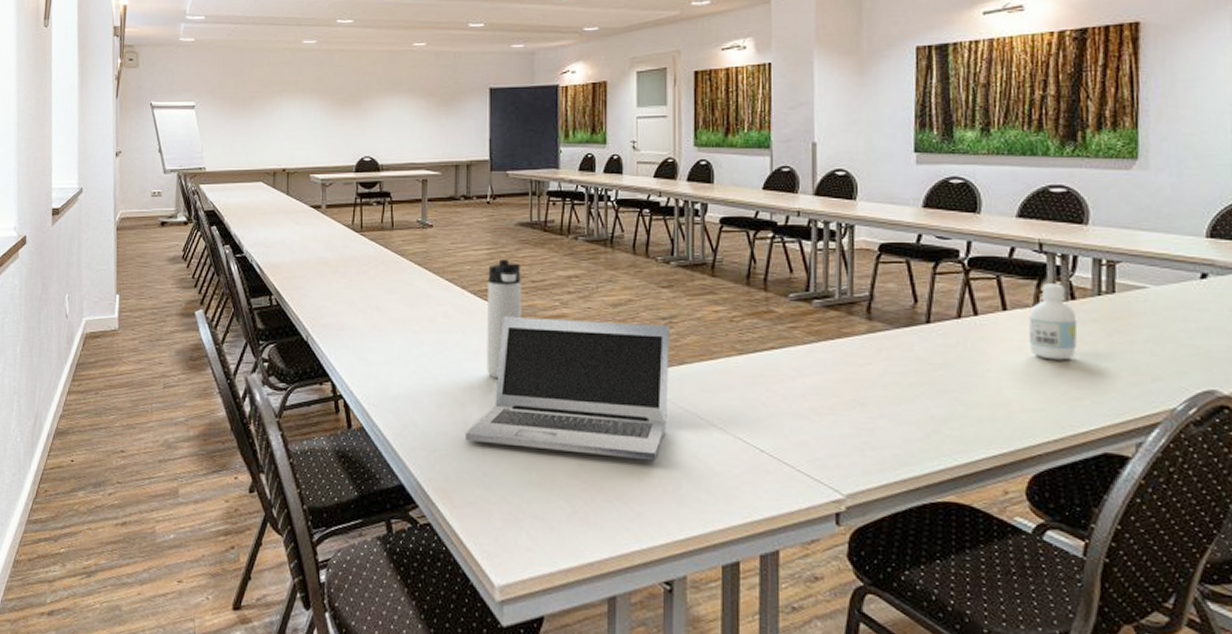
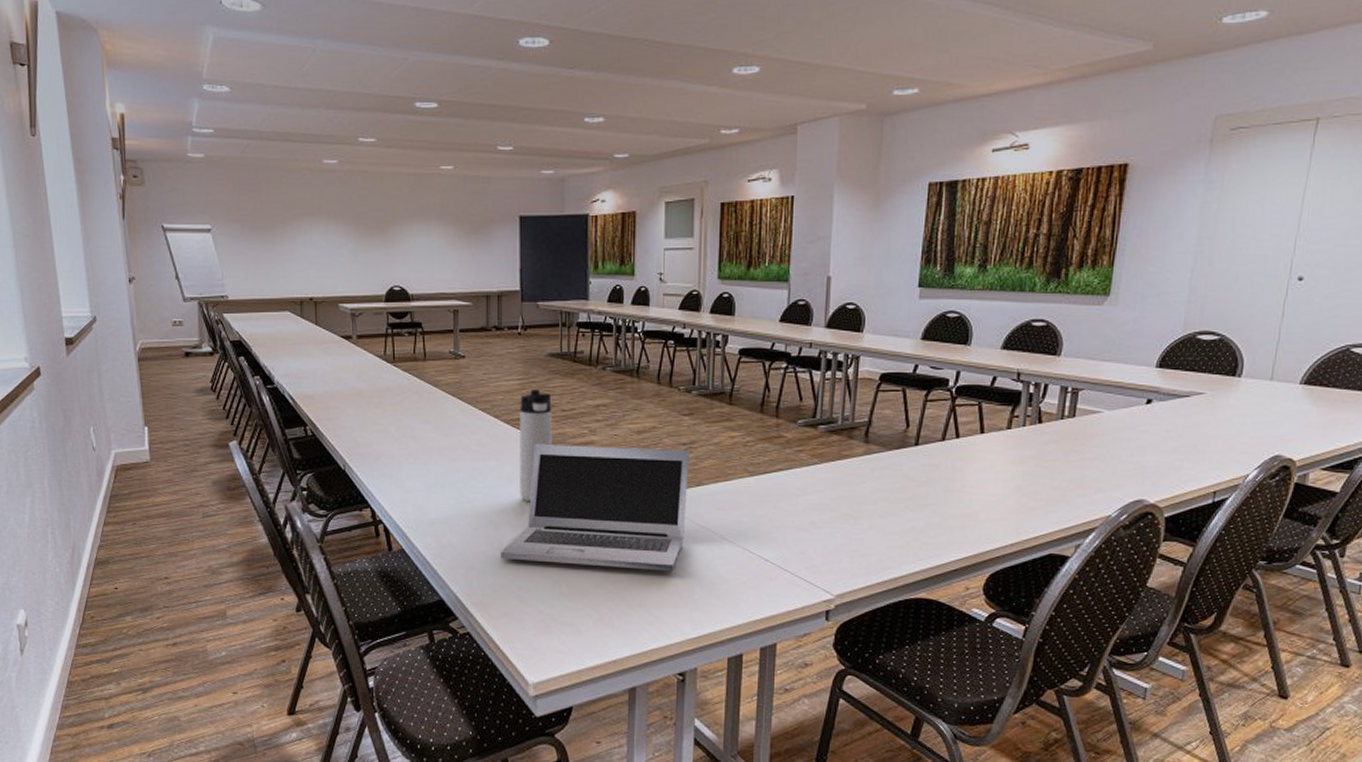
bottle: present [1028,283,1078,361] -> none [999,409,1041,476]

